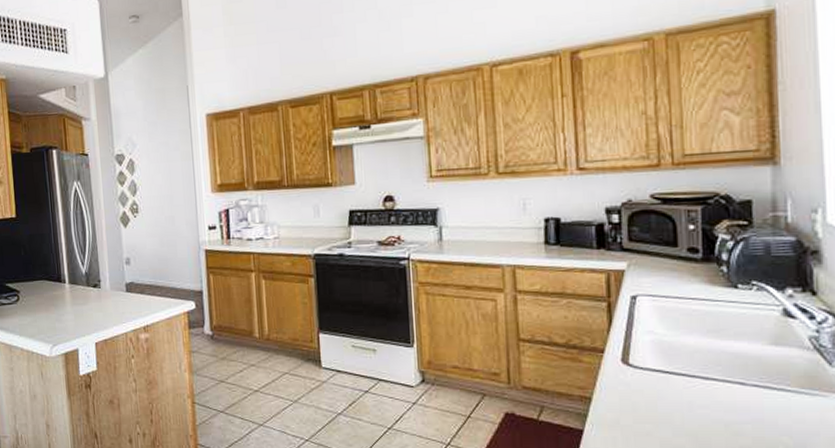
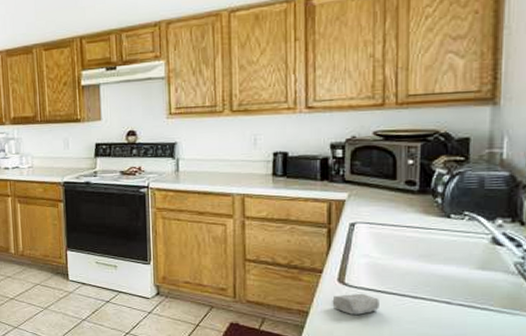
soap bar: none [616,375,668,400] -> present [332,293,379,315]

